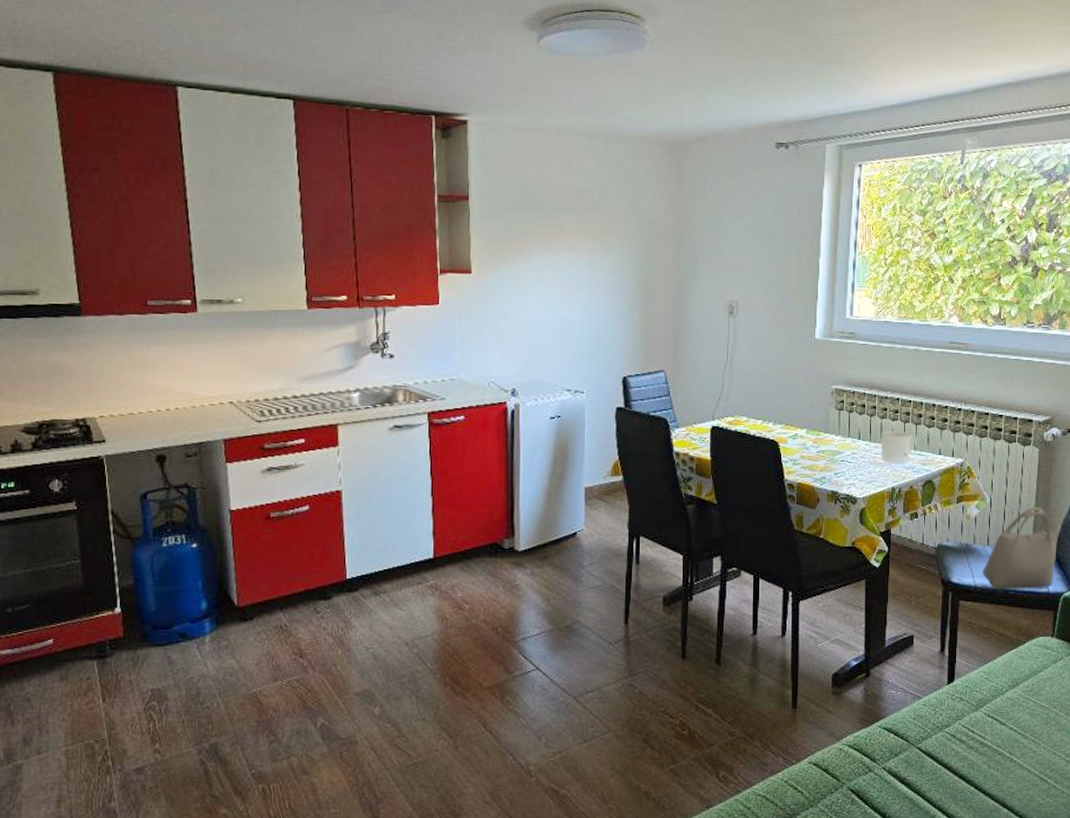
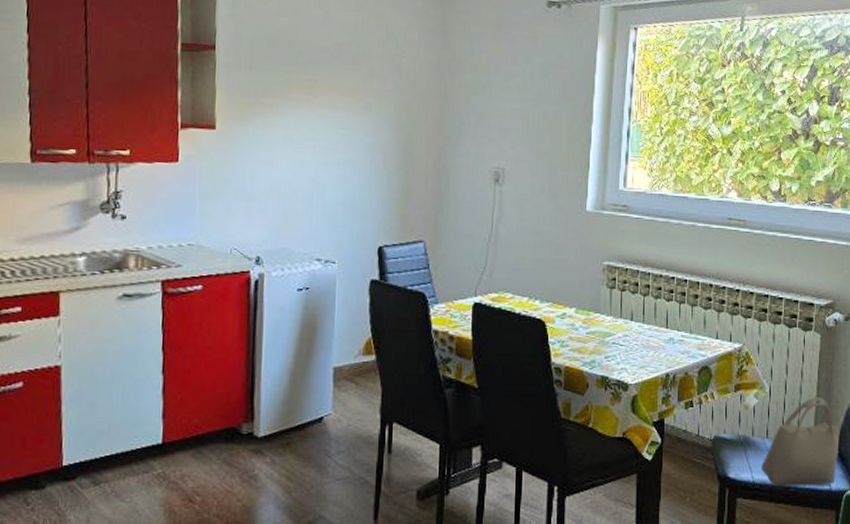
mug: present [880,430,914,465] -> none [654,311,690,349]

